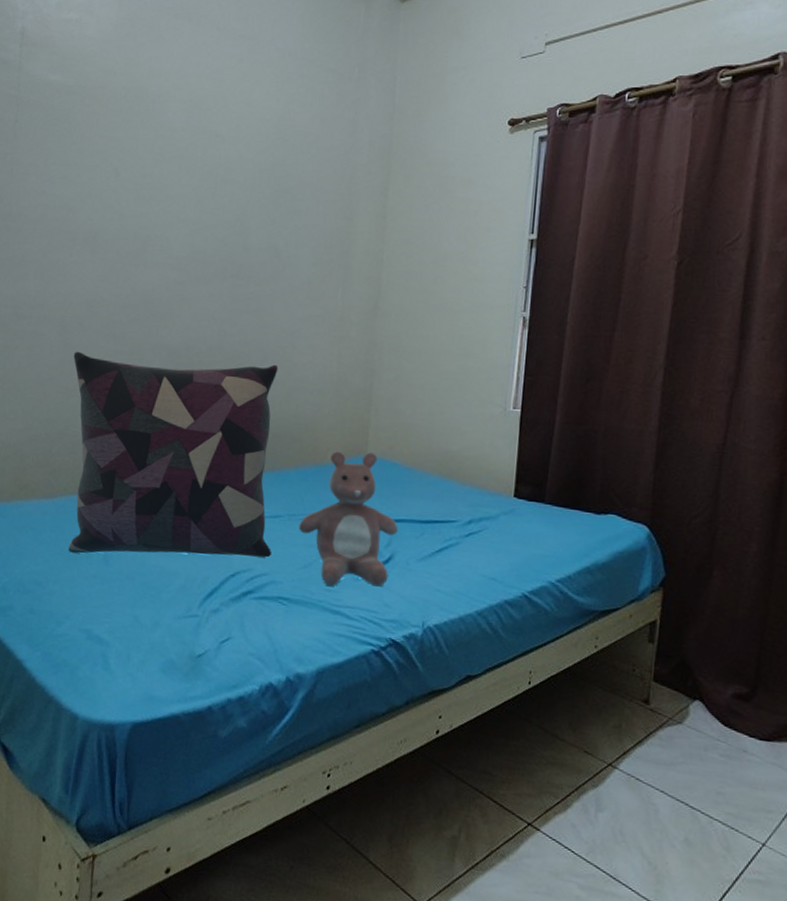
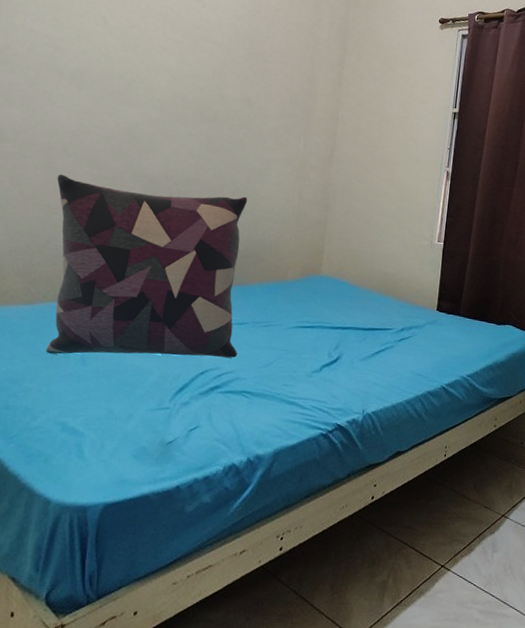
stuffed animal: present [299,451,398,587] -> none [262,270,345,382]

